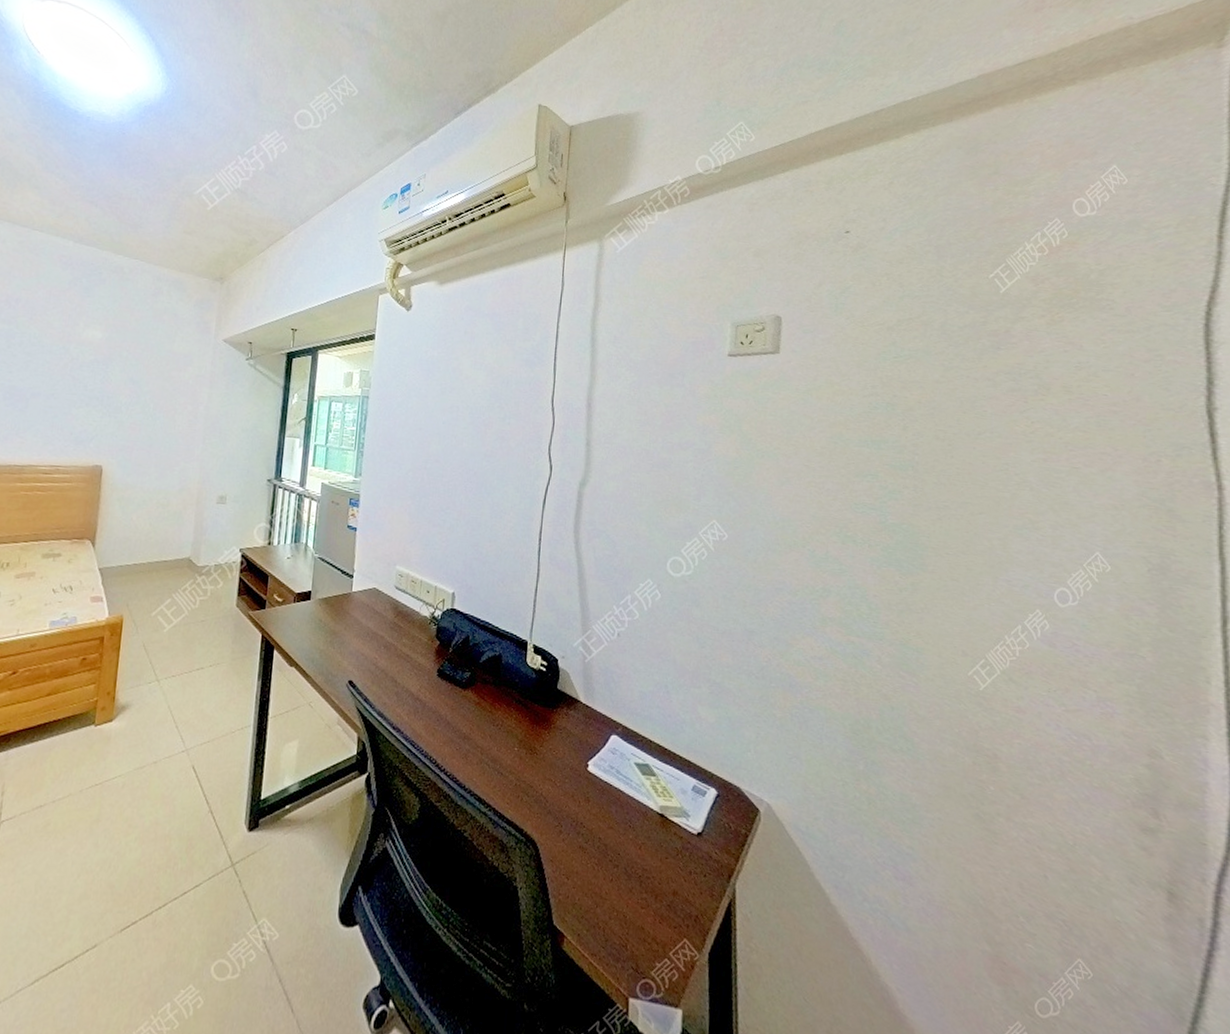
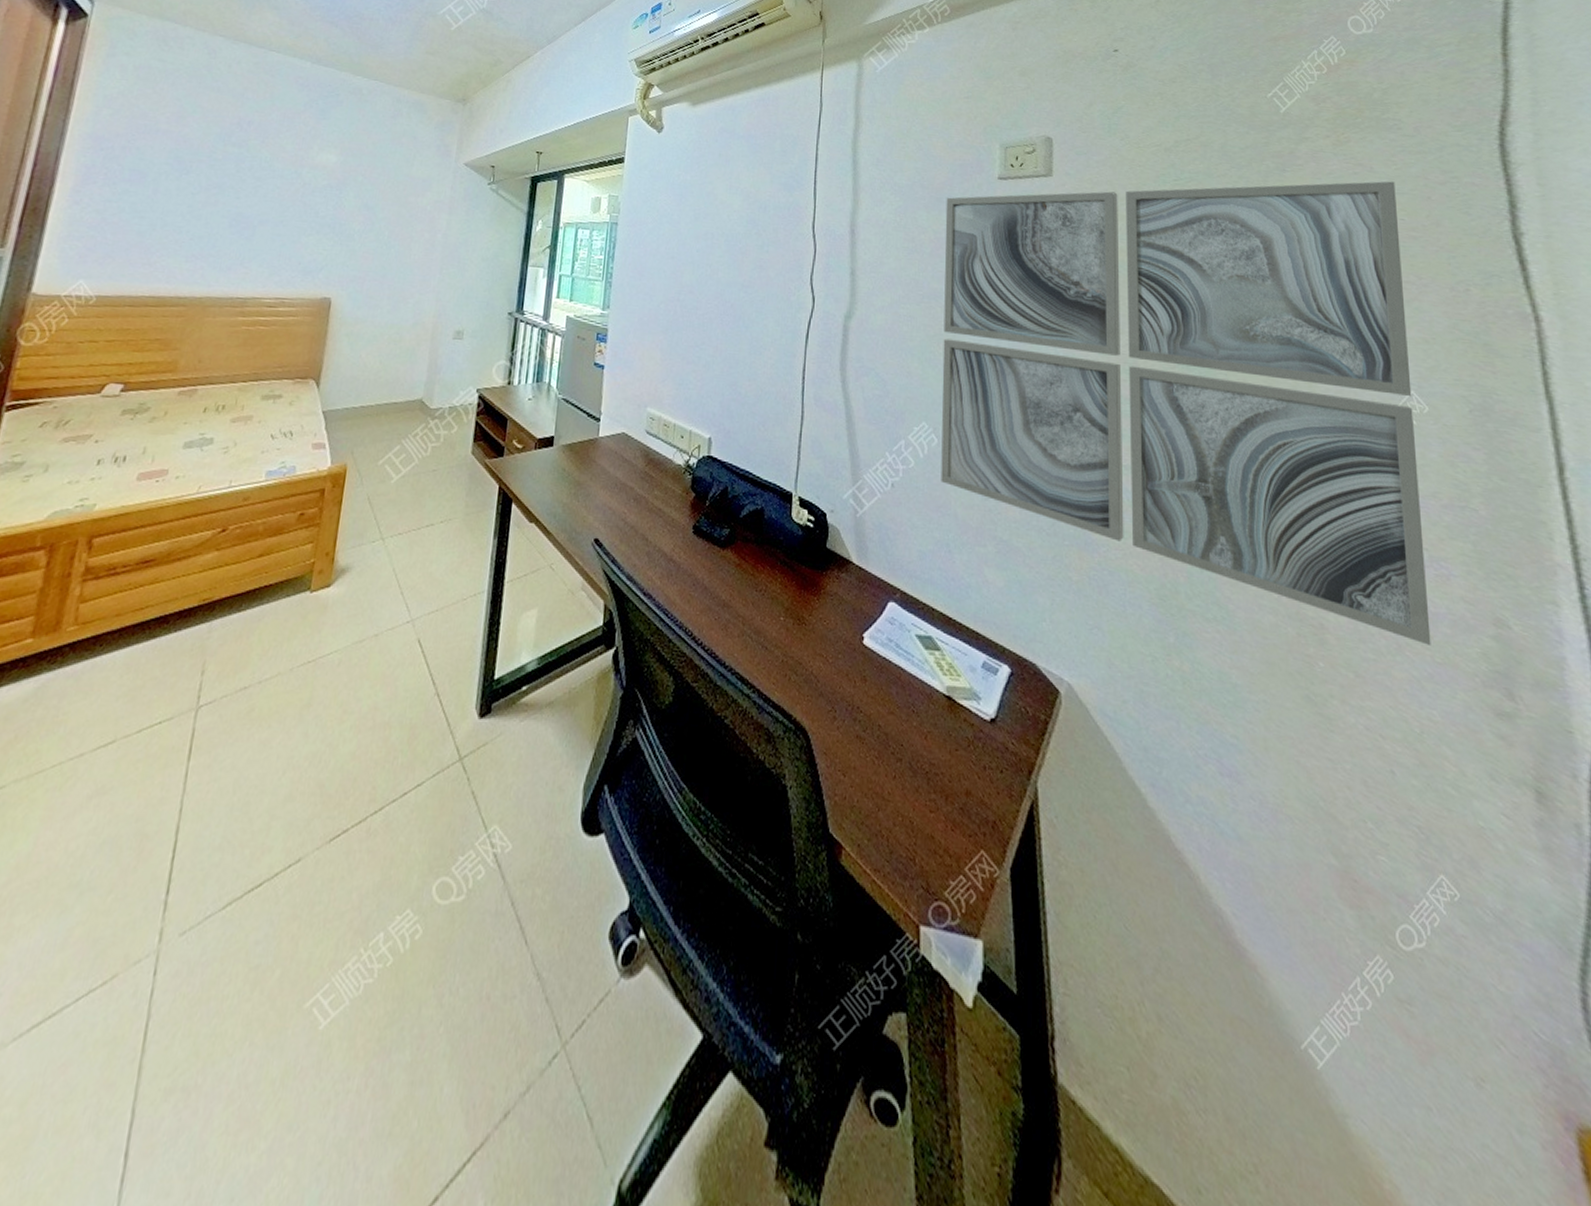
wall art: none [662,358,1102,772] -> present [941,181,1431,645]

